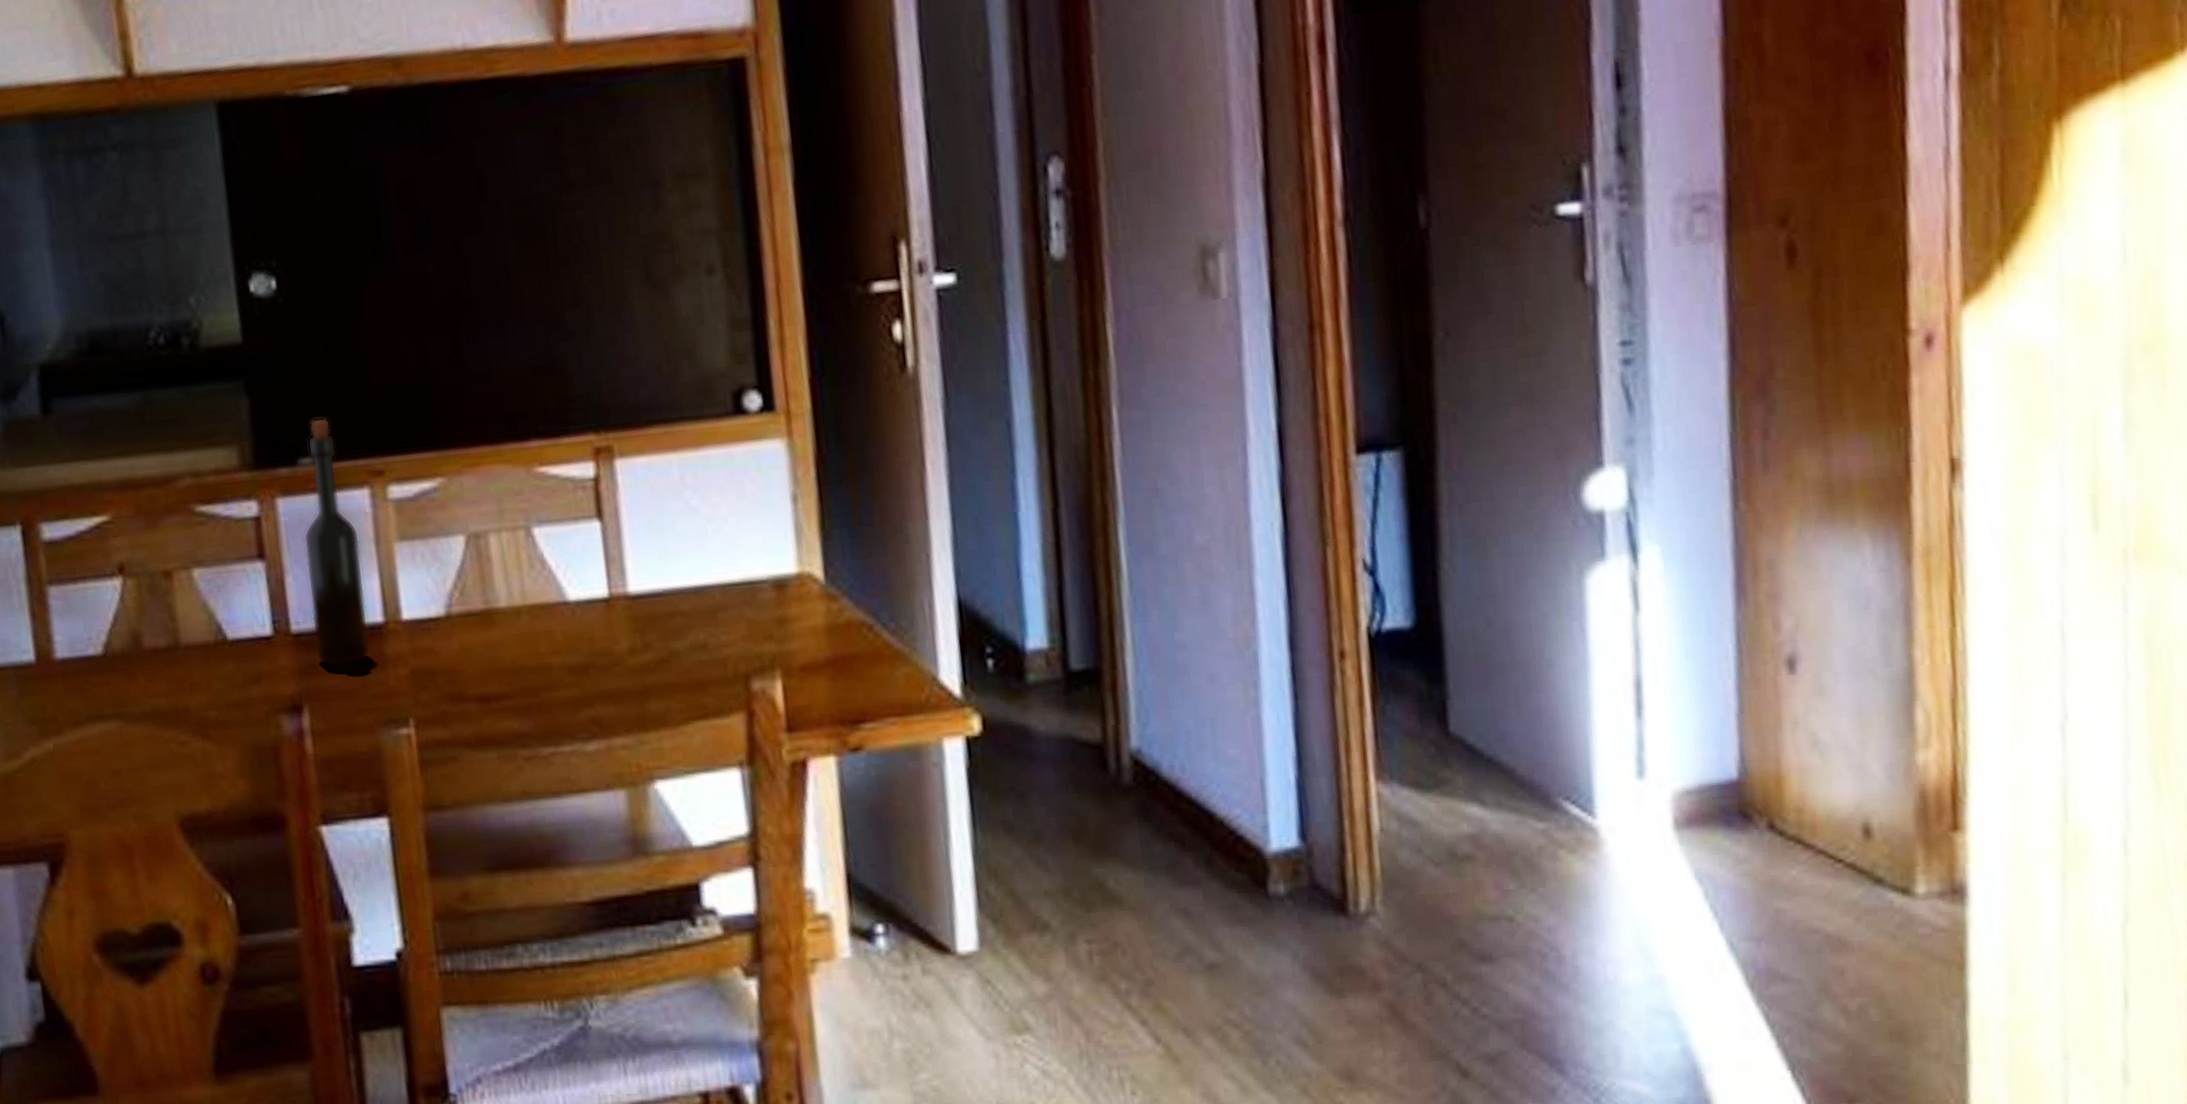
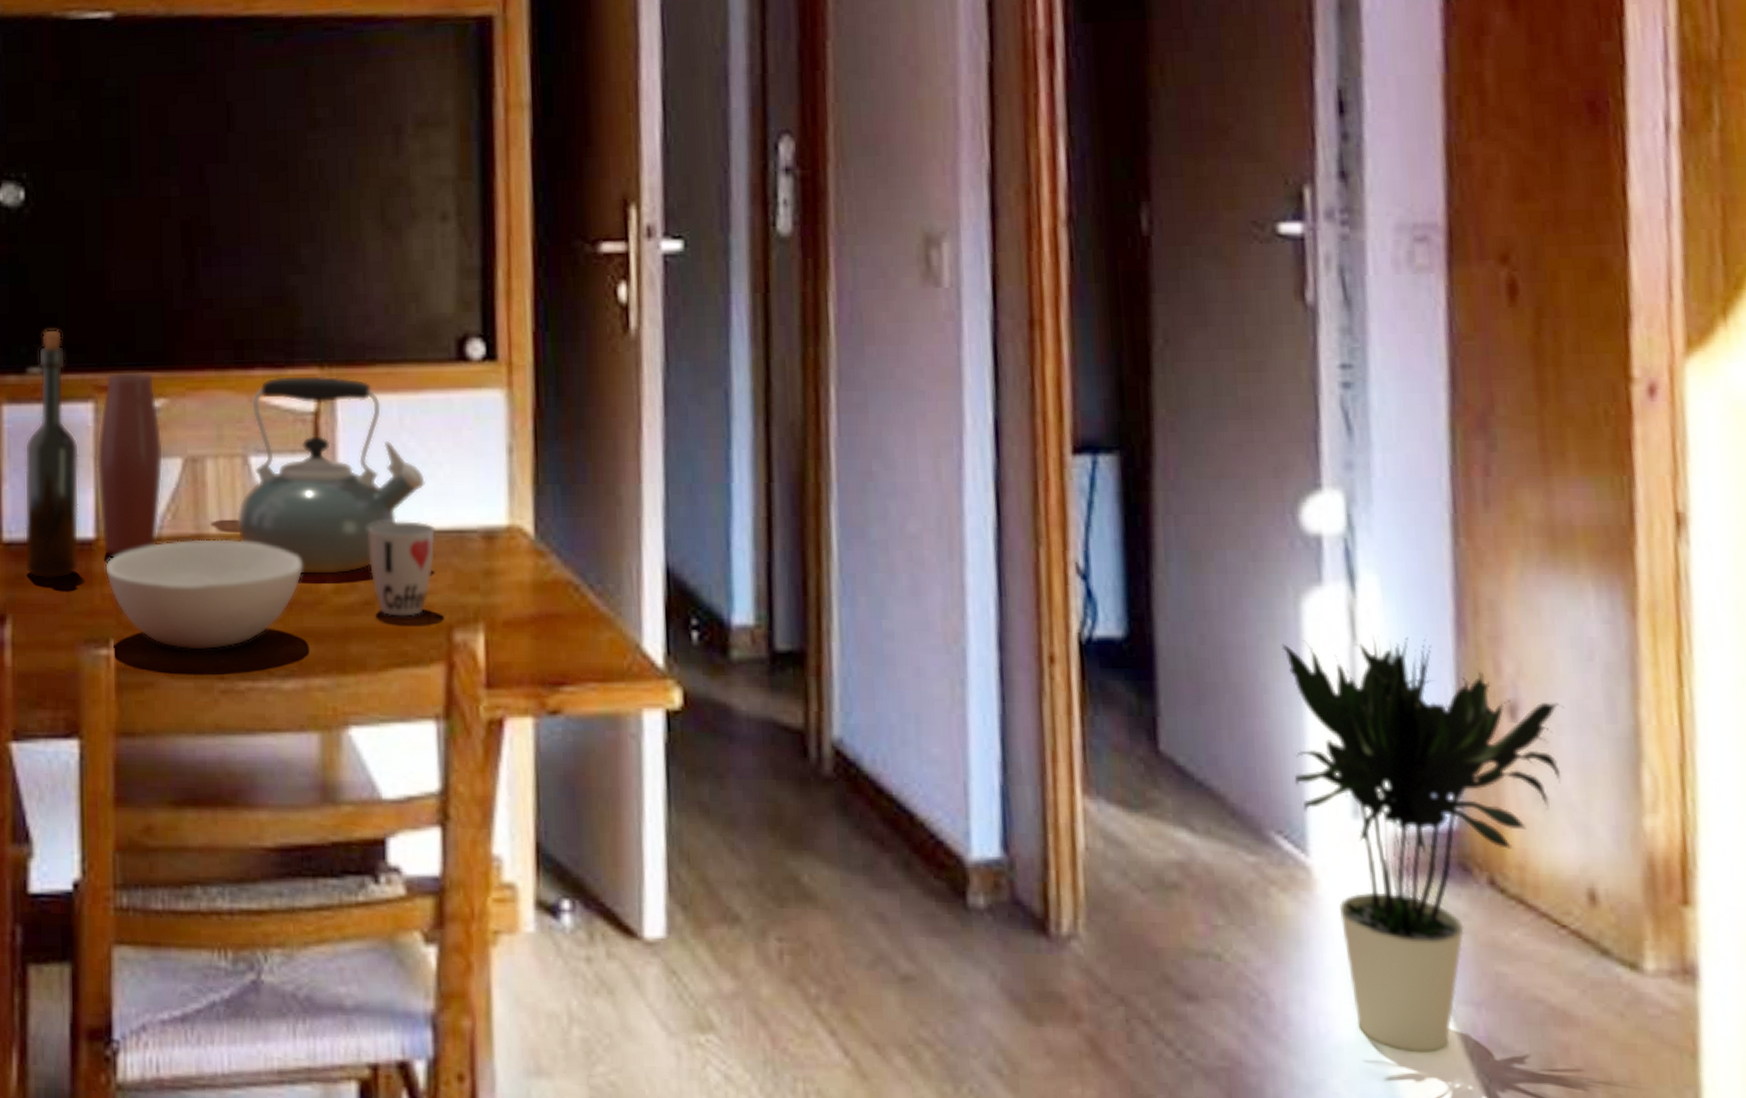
vase: none [376,452,448,641] -> present [96,370,164,559]
bowl: none [397,610,596,722] -> present [105,539,303,650]
kettle: none [524,440,712,640] -> present [236,376,425,575]
cup: none [657,576,727,672] -> present [367,520,436,617]
potted plant: none [1566,602,1842,990] -> present [1281,635,1565,1053]

